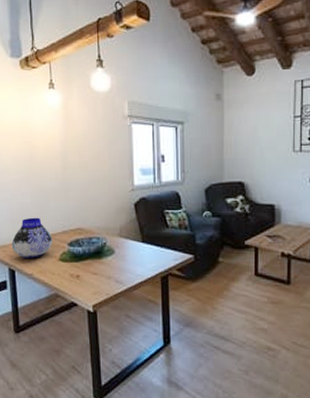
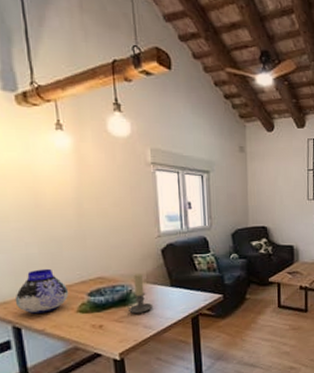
candle holder: none [101,227,125,267] -> present [127,274,154,314]

